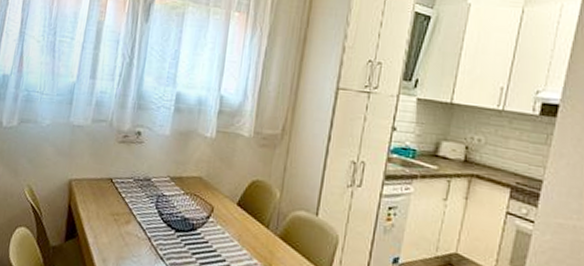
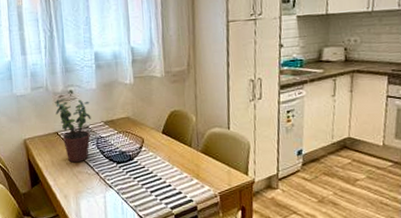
potted plant: none [115,139,159,221] -> present [55,98,91,163]

